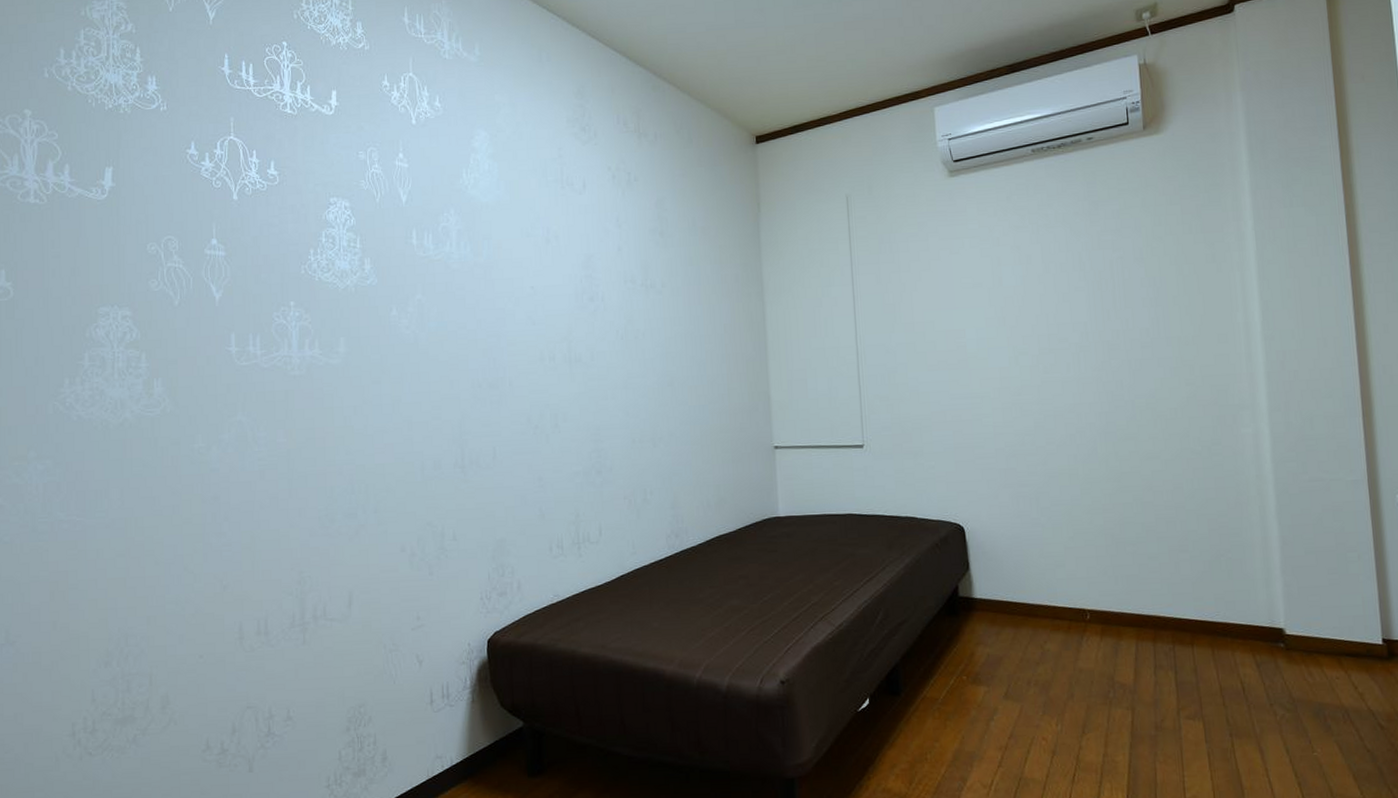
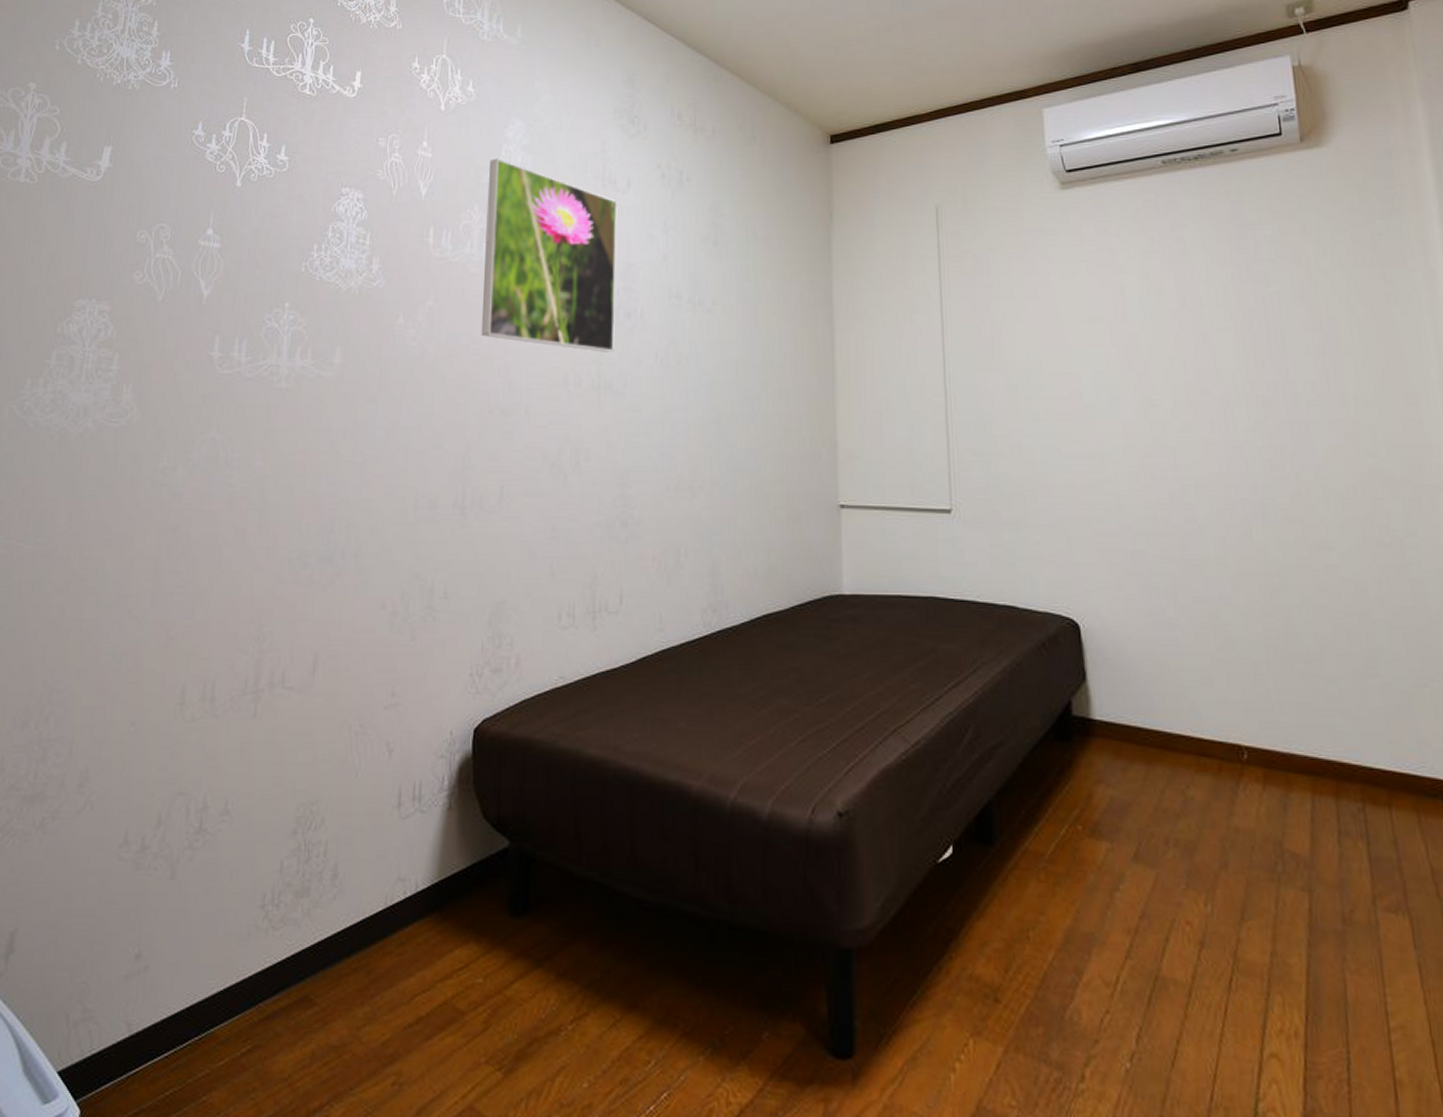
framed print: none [460,166,581,332] -> present [481,158,618,352]

